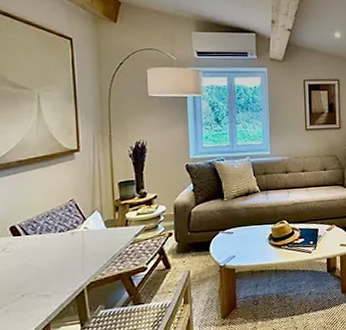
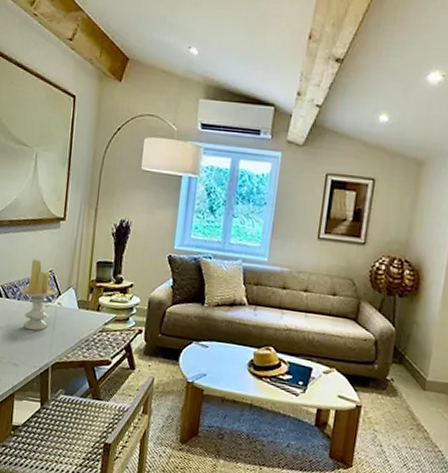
candle: none [40,192,82,260] -> present [19,259,58,331]

